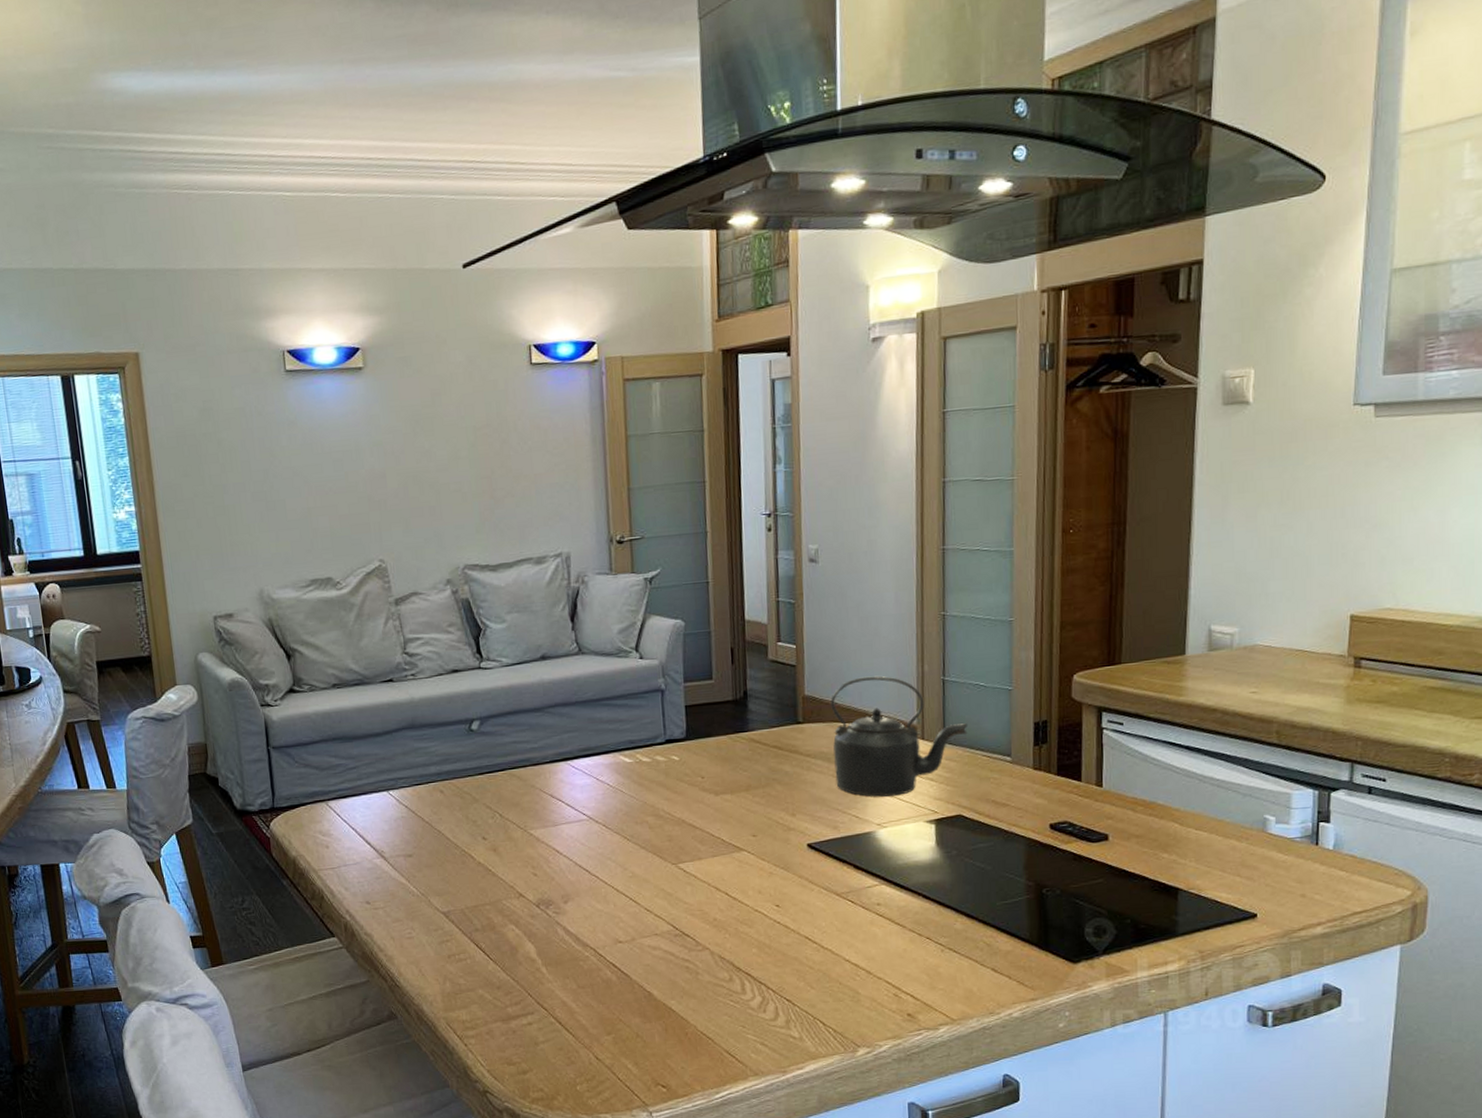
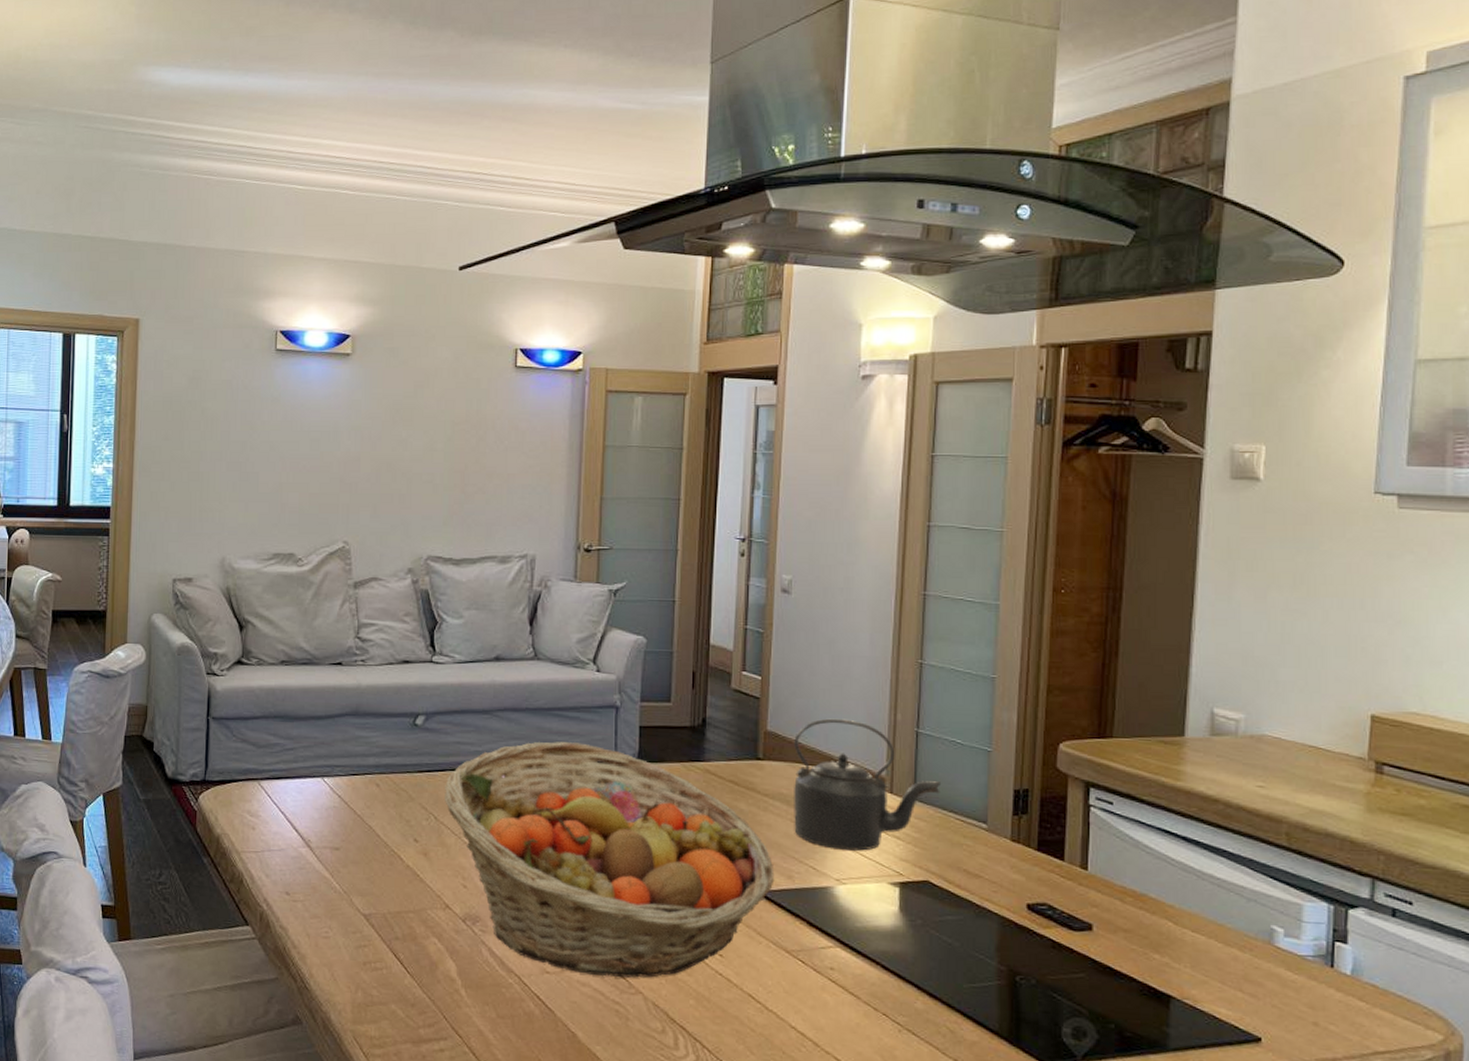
fruit basket: none [506,728,822,939] -> present [445,742,775,978]

